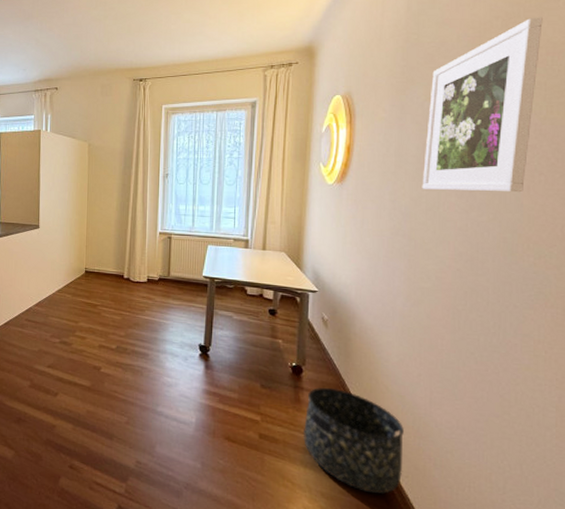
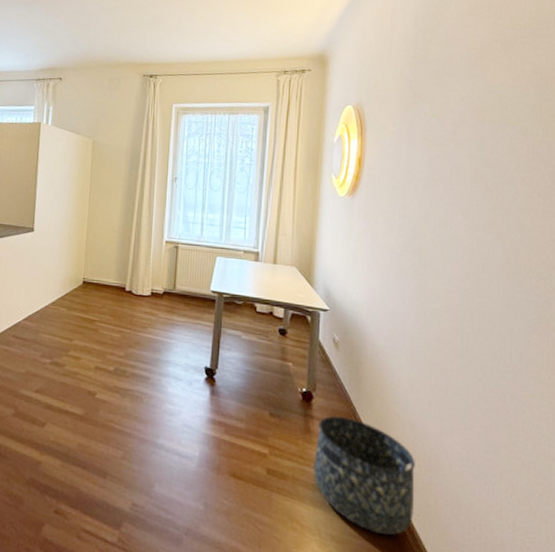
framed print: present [422,17,543,193] -> none [430,43,537,214]

